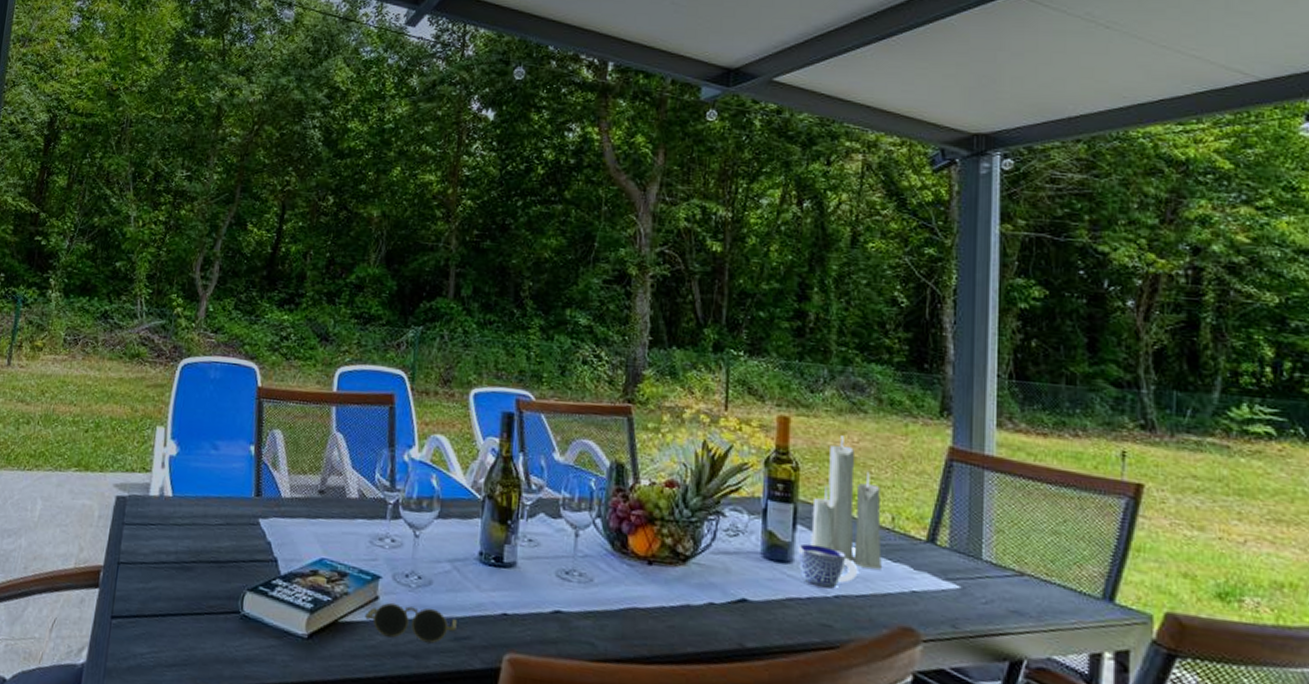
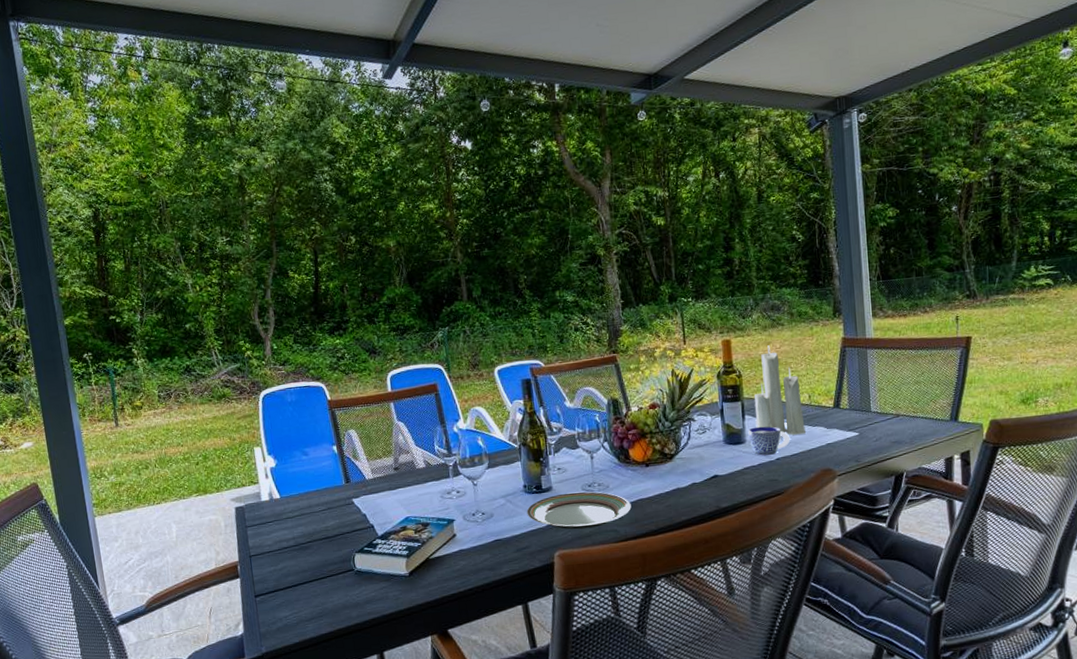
sunglasses: present [365,602,457,644] -> none [448,533,517,561]
plate: none [476,574,620,633] -> present [526,491,632,530]

